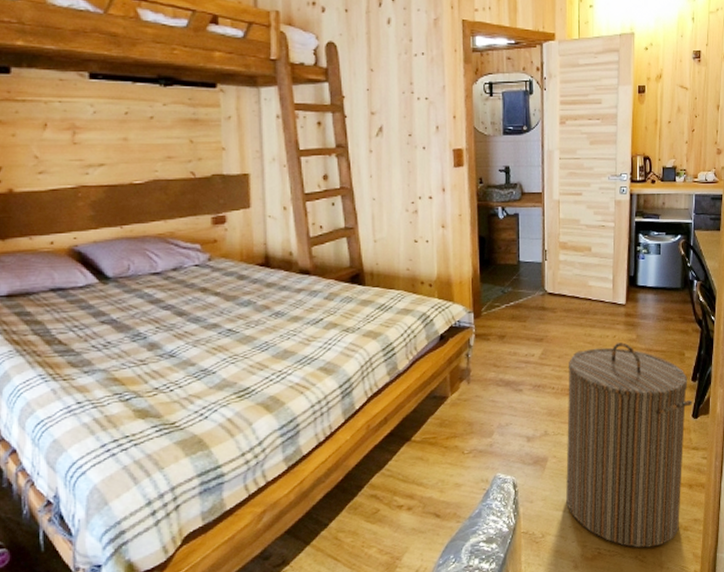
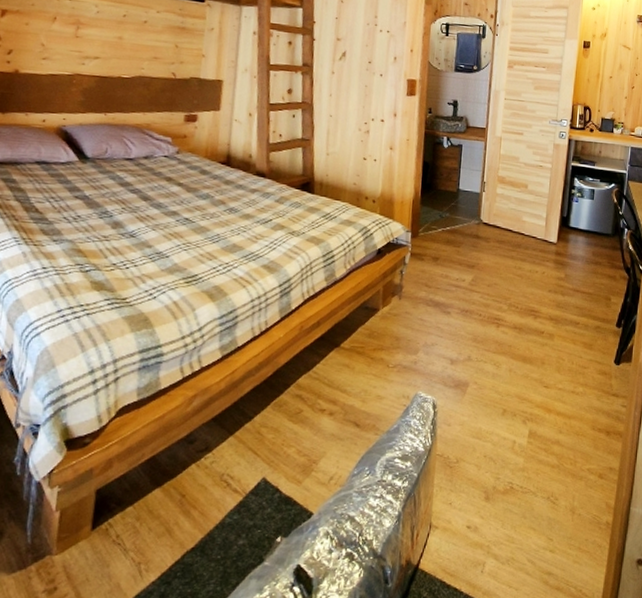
laundry hamper: present [566,342,693,548] -> none [483,279,616,490]

